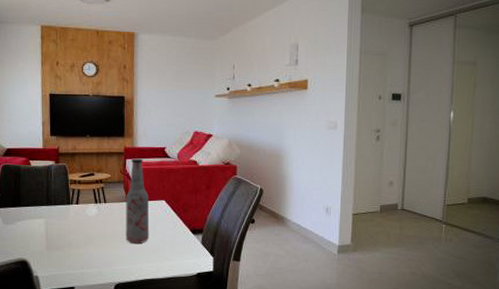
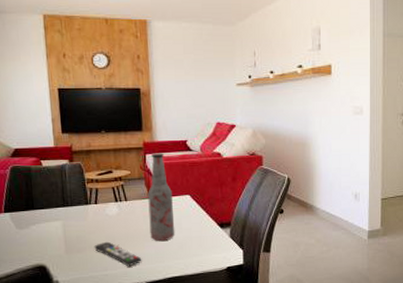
remote control: none [73,241,117,267] -> present [94,241,142,267]

